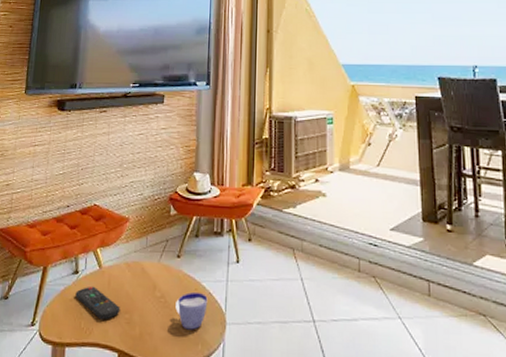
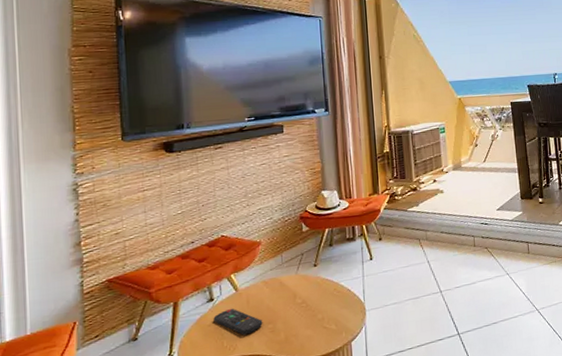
cup: present [175,292,208,330] -> none [317,291,347,324]

